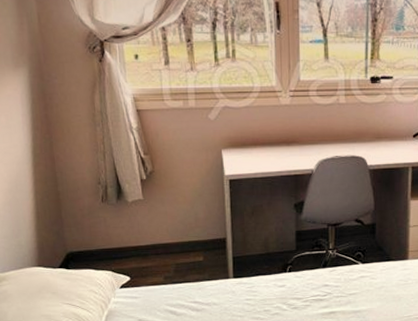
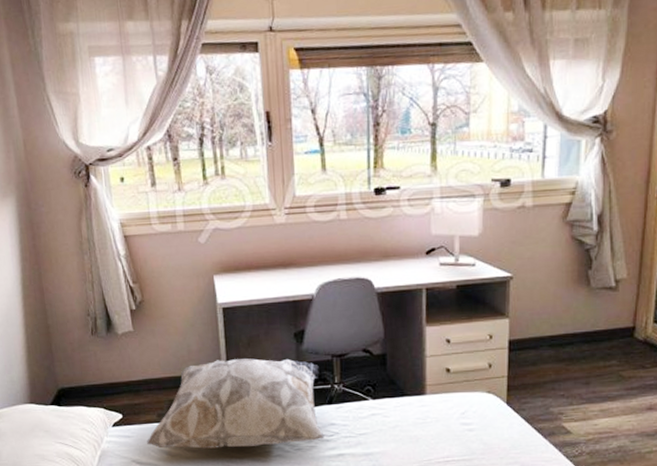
decorative pillow: none [153,226,319,308] -> present [147,358,325,449]

